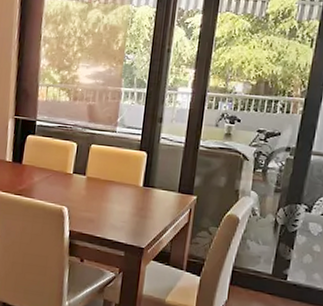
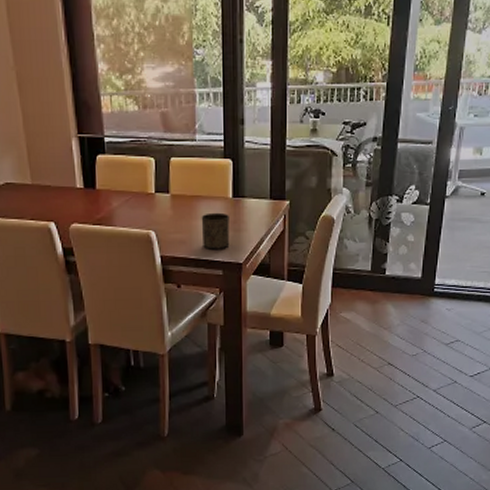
cup: none [109,197,138,232] -> present [201,212,230,249]

